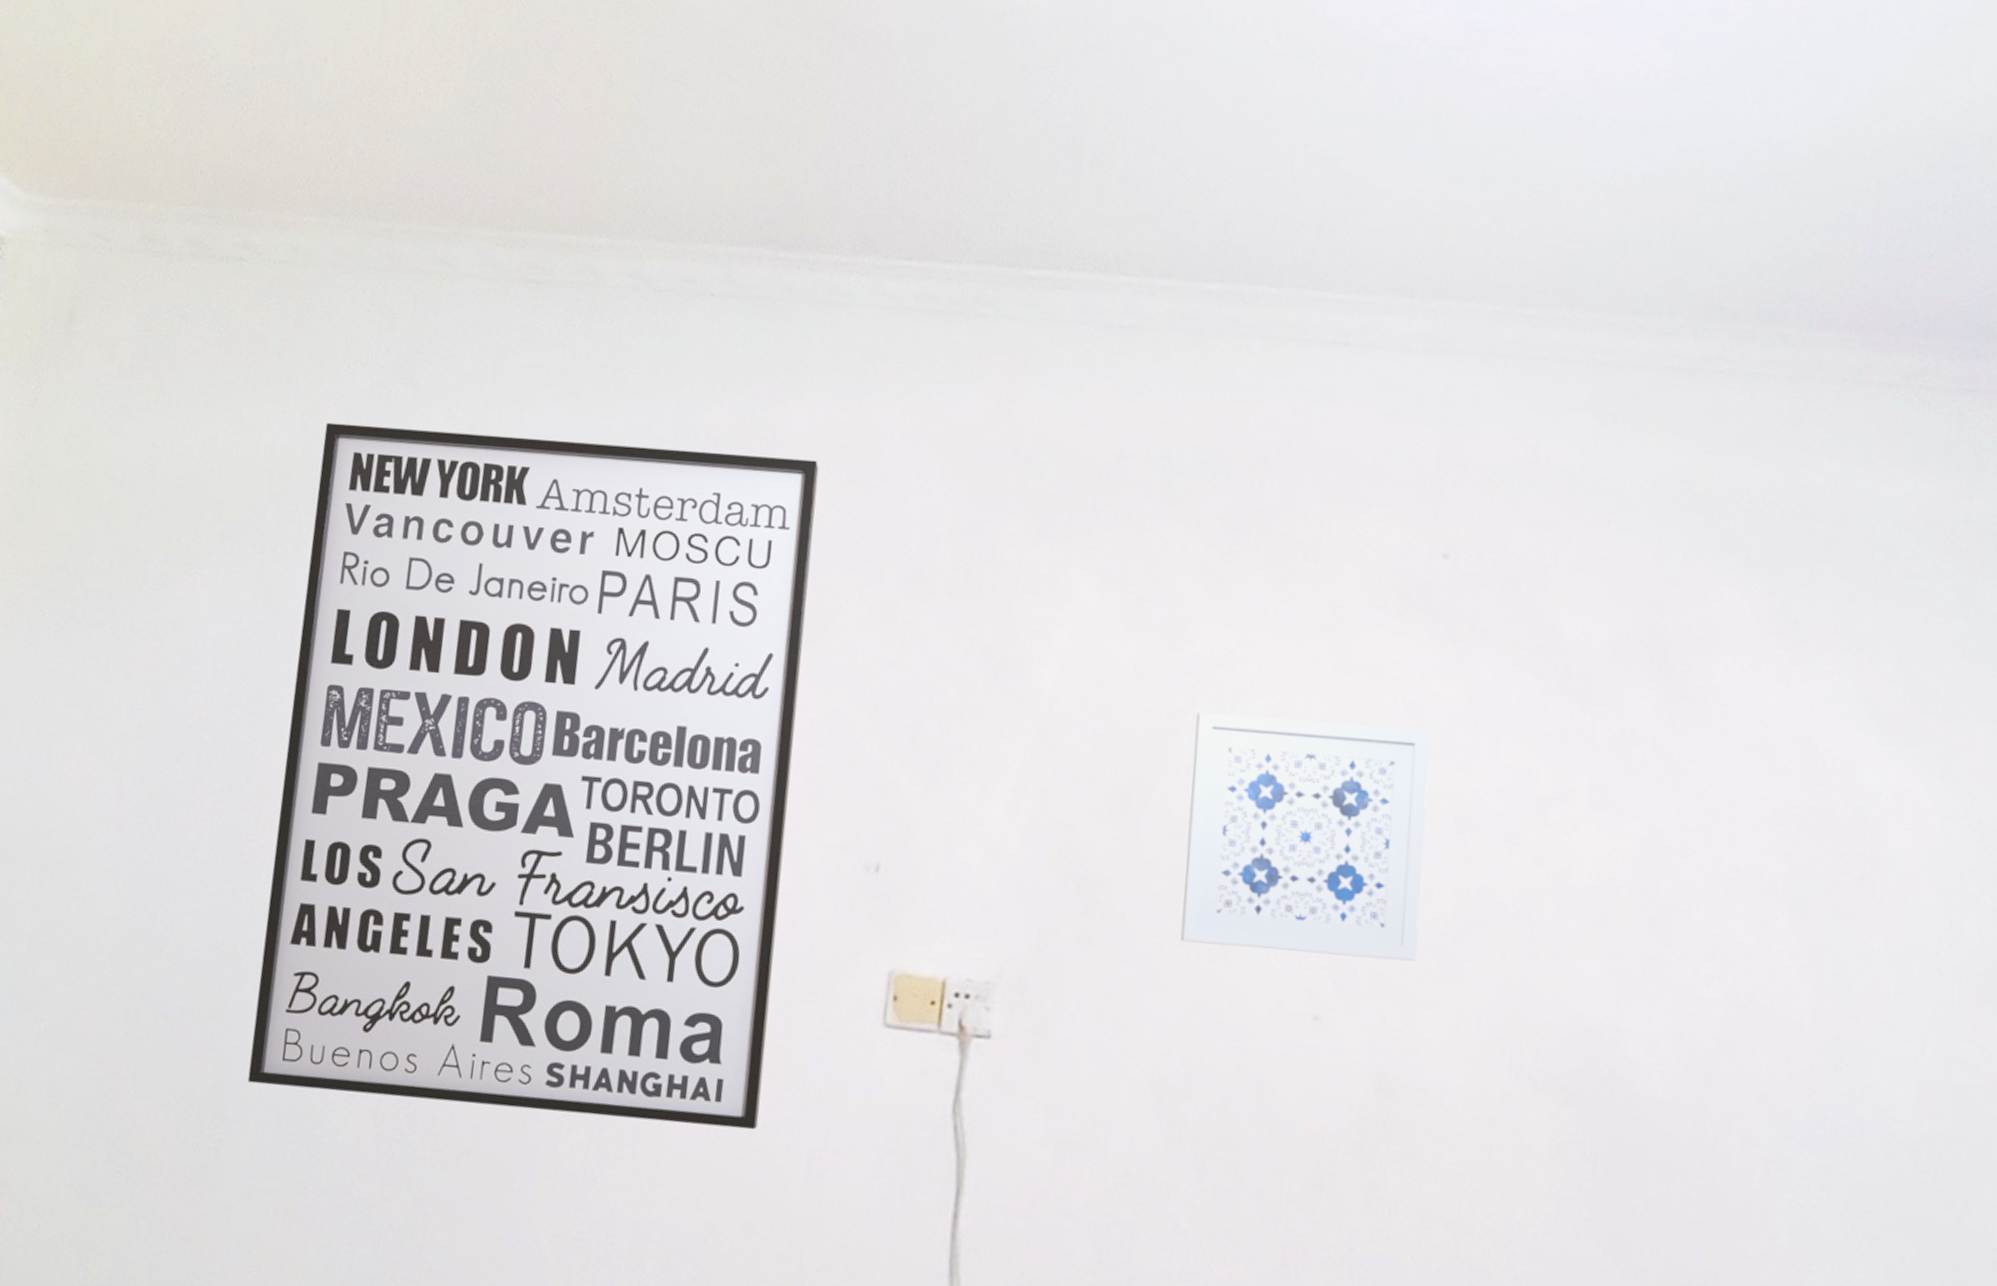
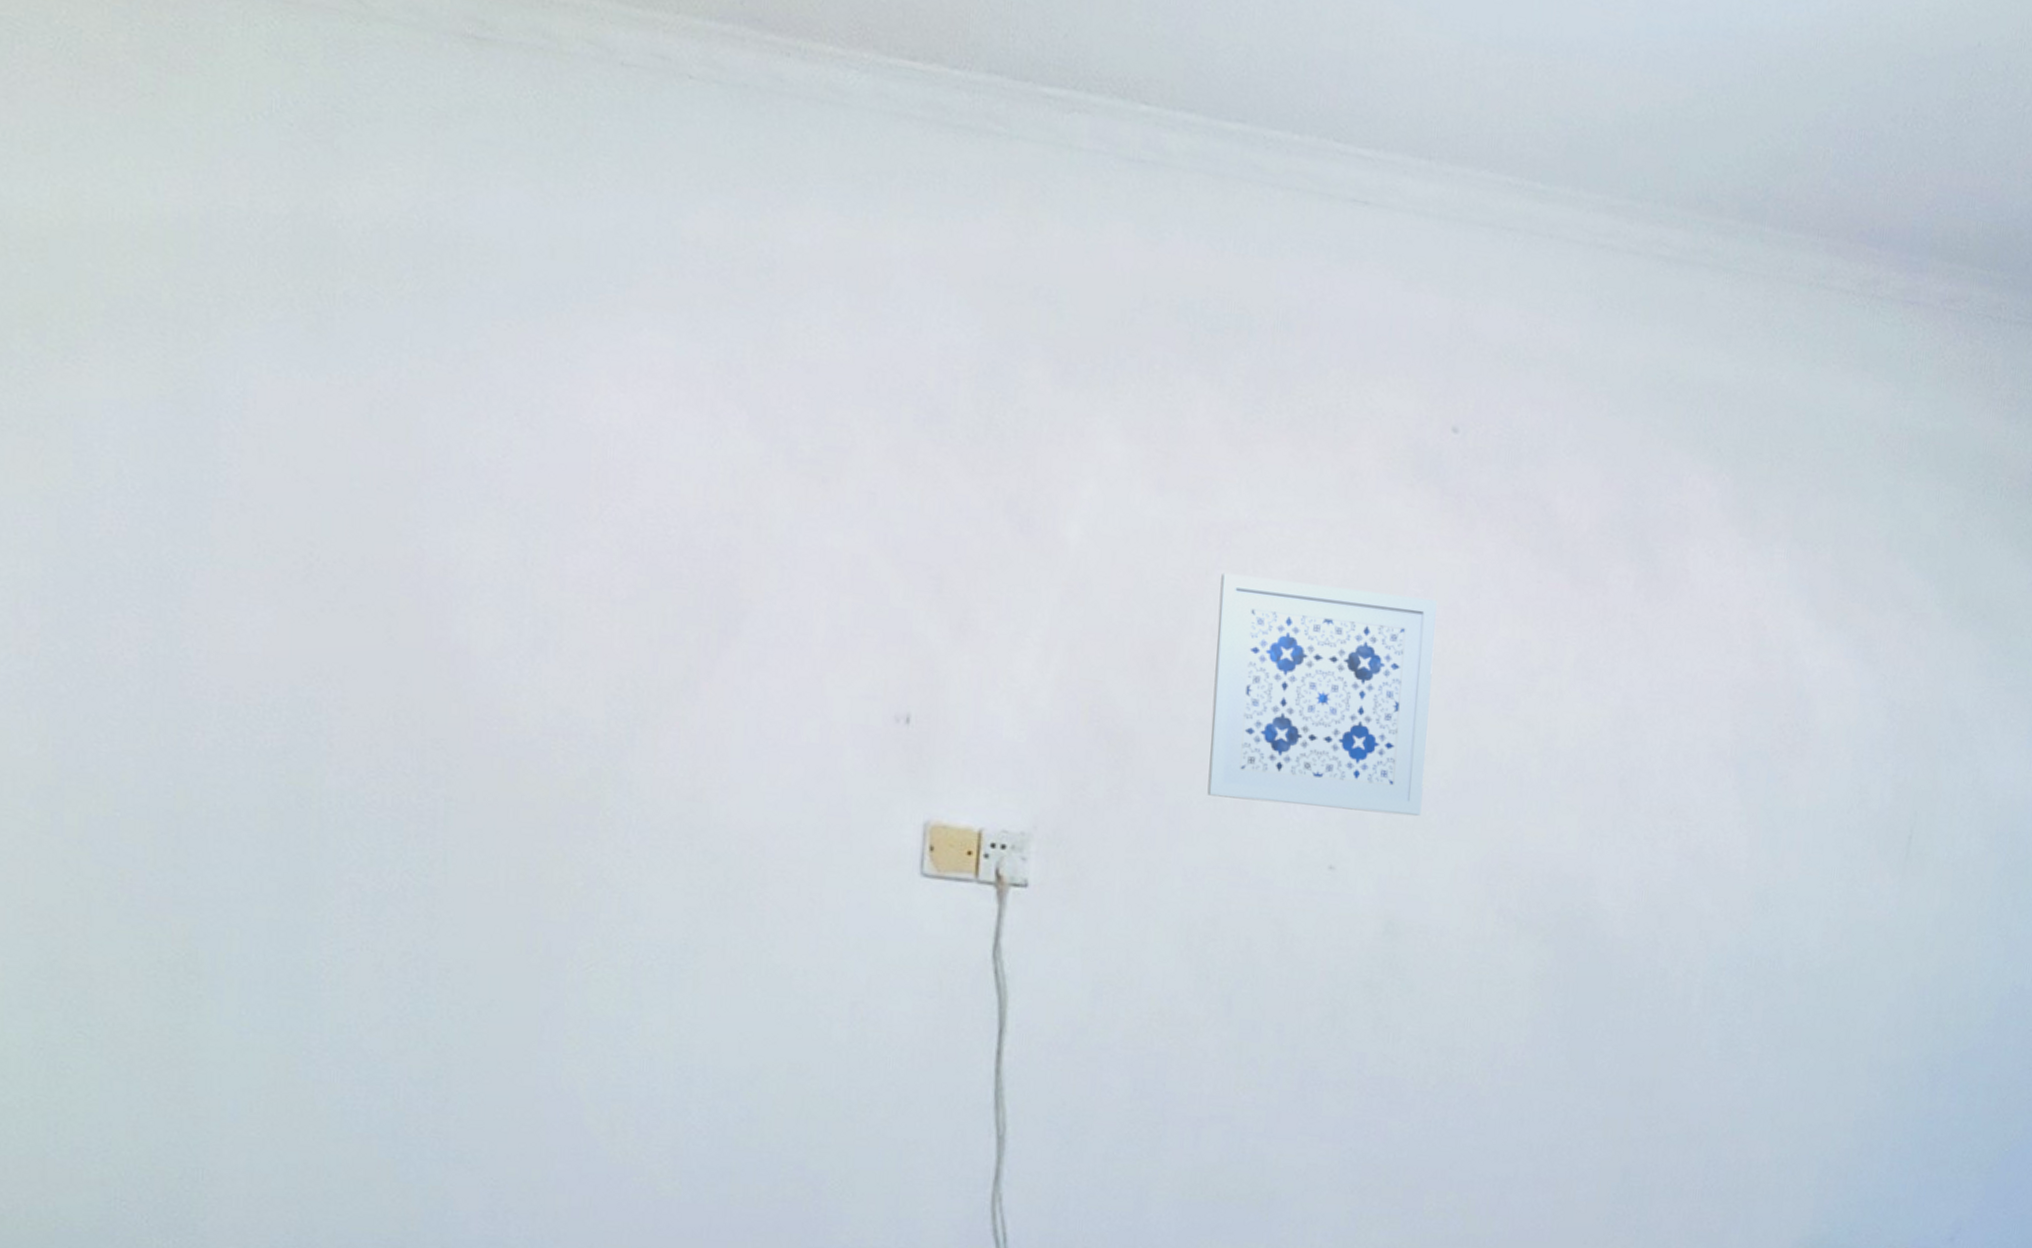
wall art: present [247,422,819,1130] -> none [224,187,825,977]

